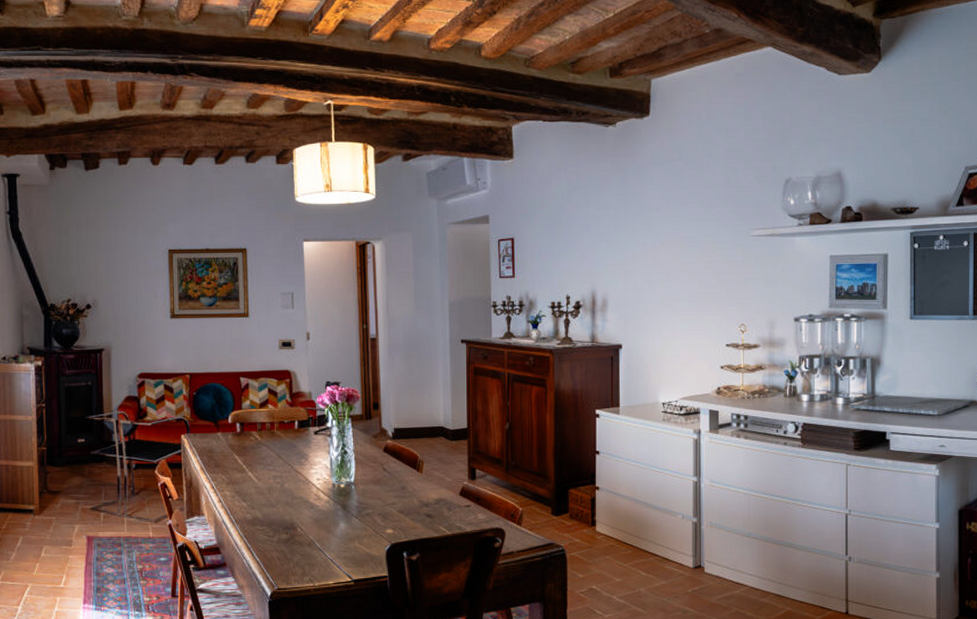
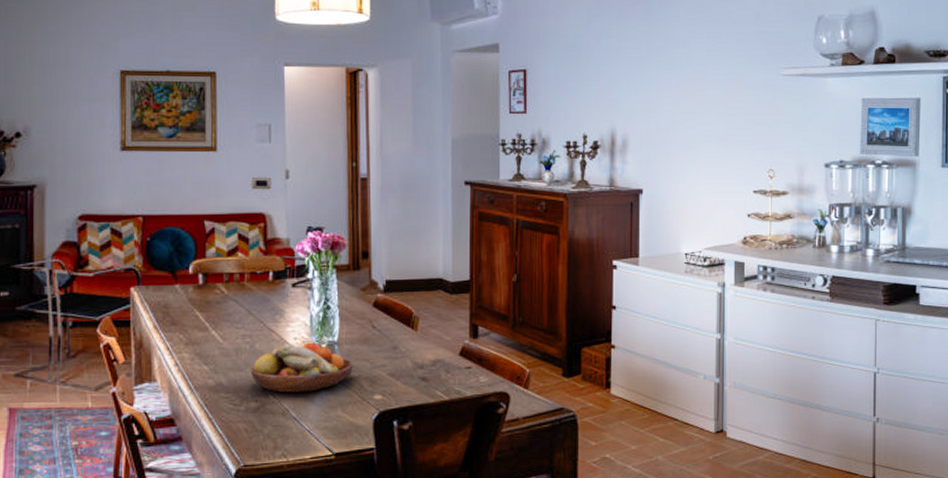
fruit bowl: none [282,482,368,526] -> present [251,342,353,393]

